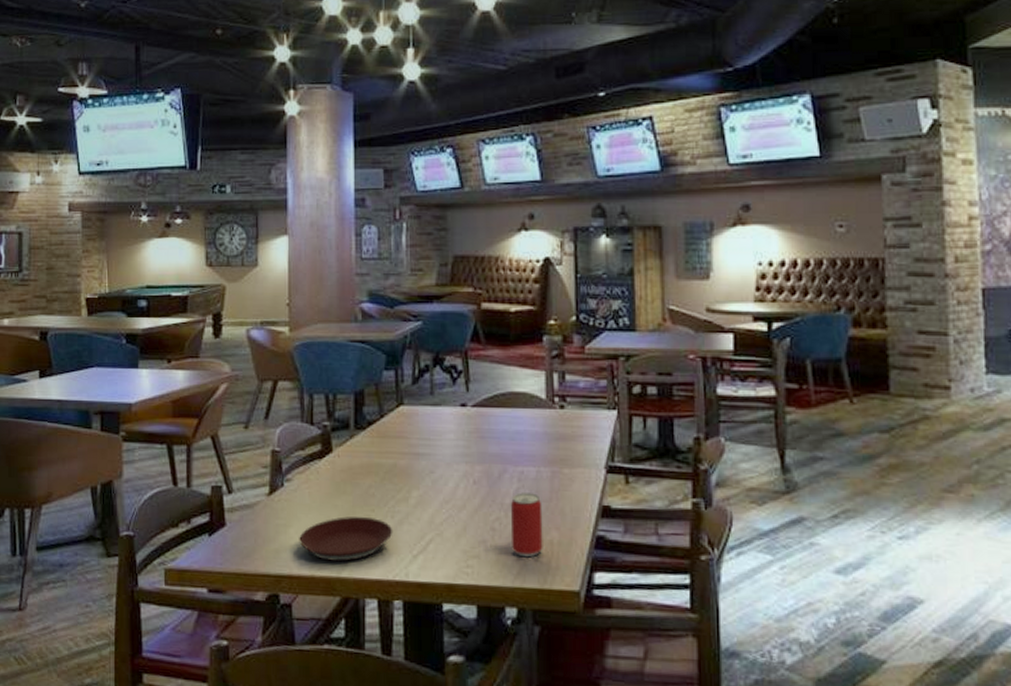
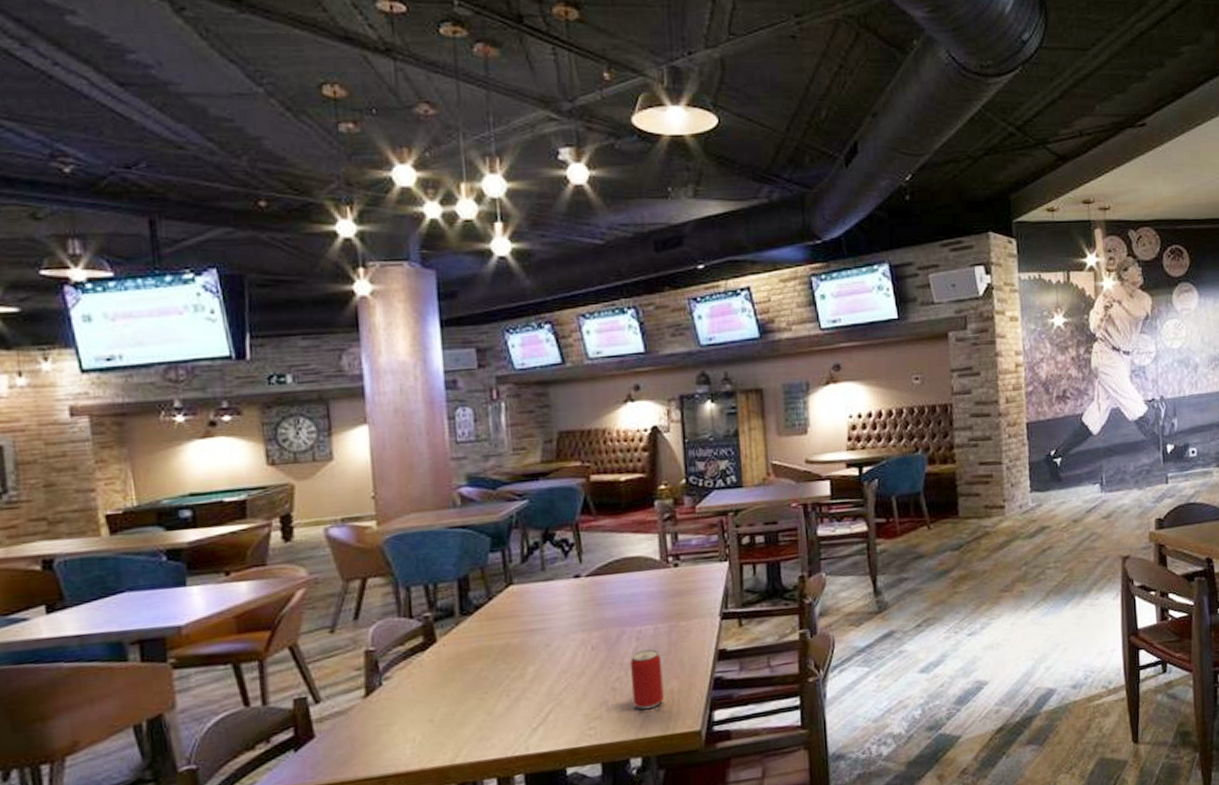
plate: present [299,516,393,562] -> none [404,700,510,752]

